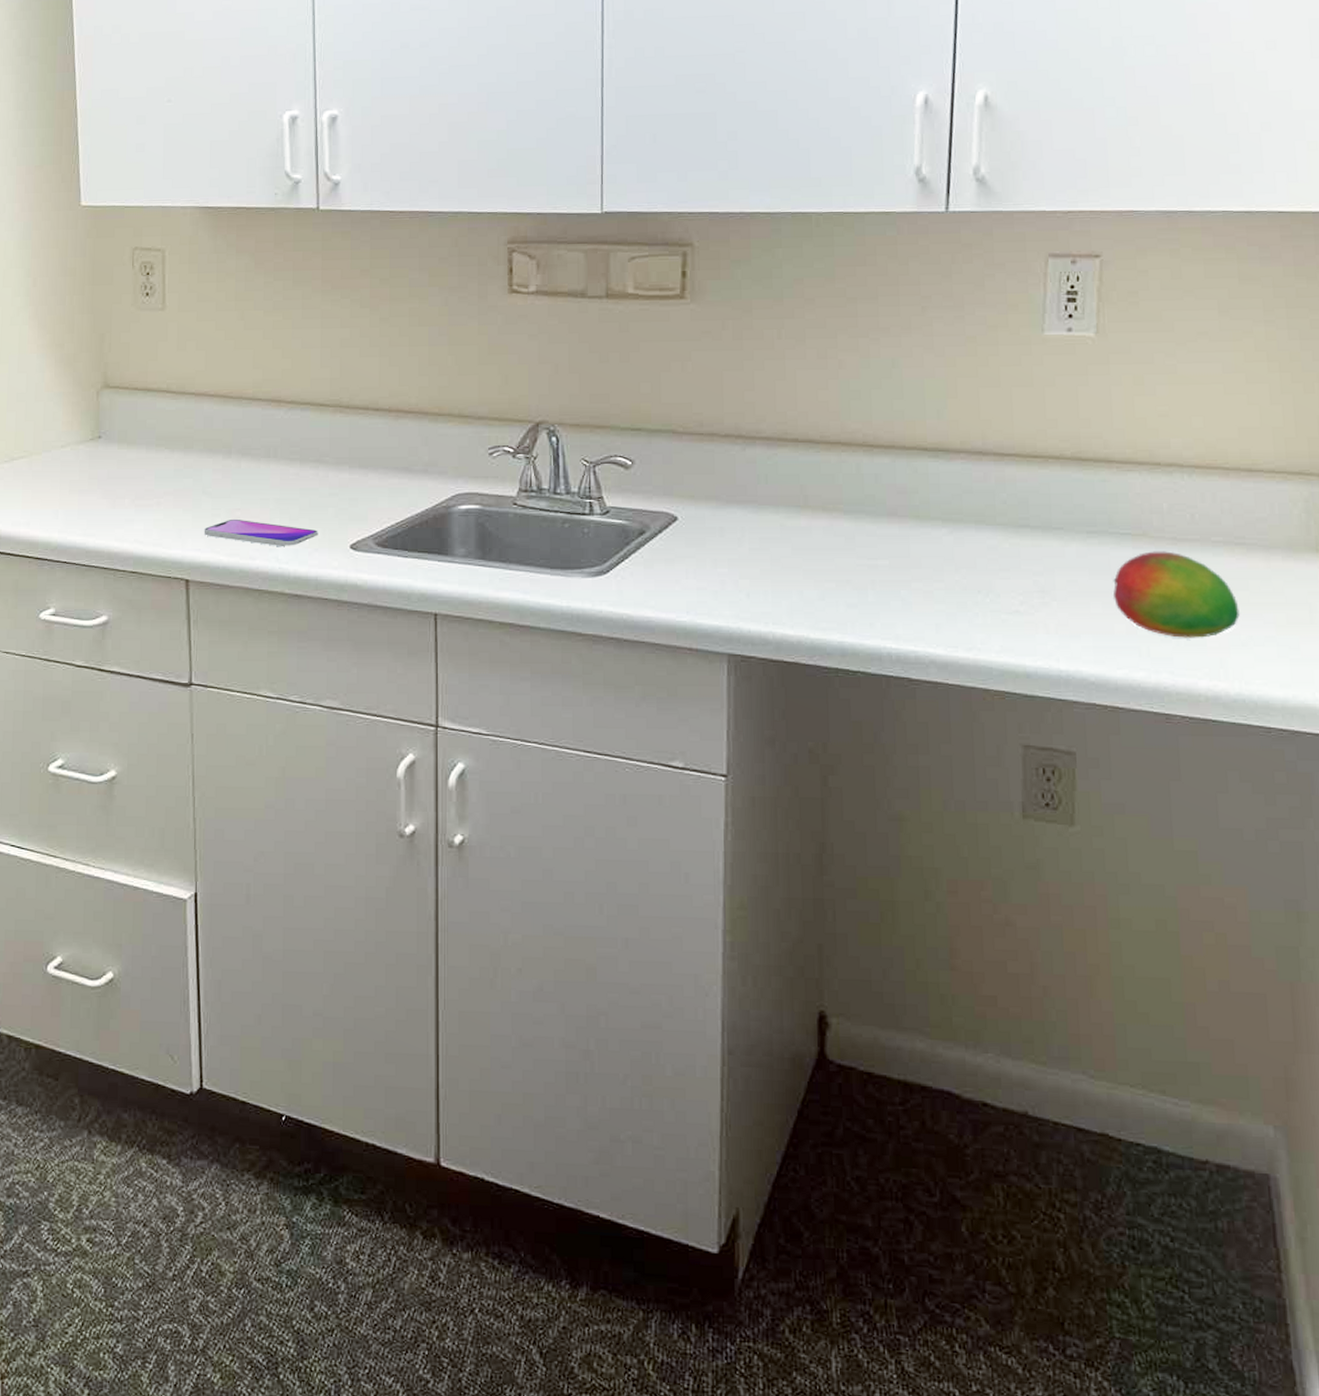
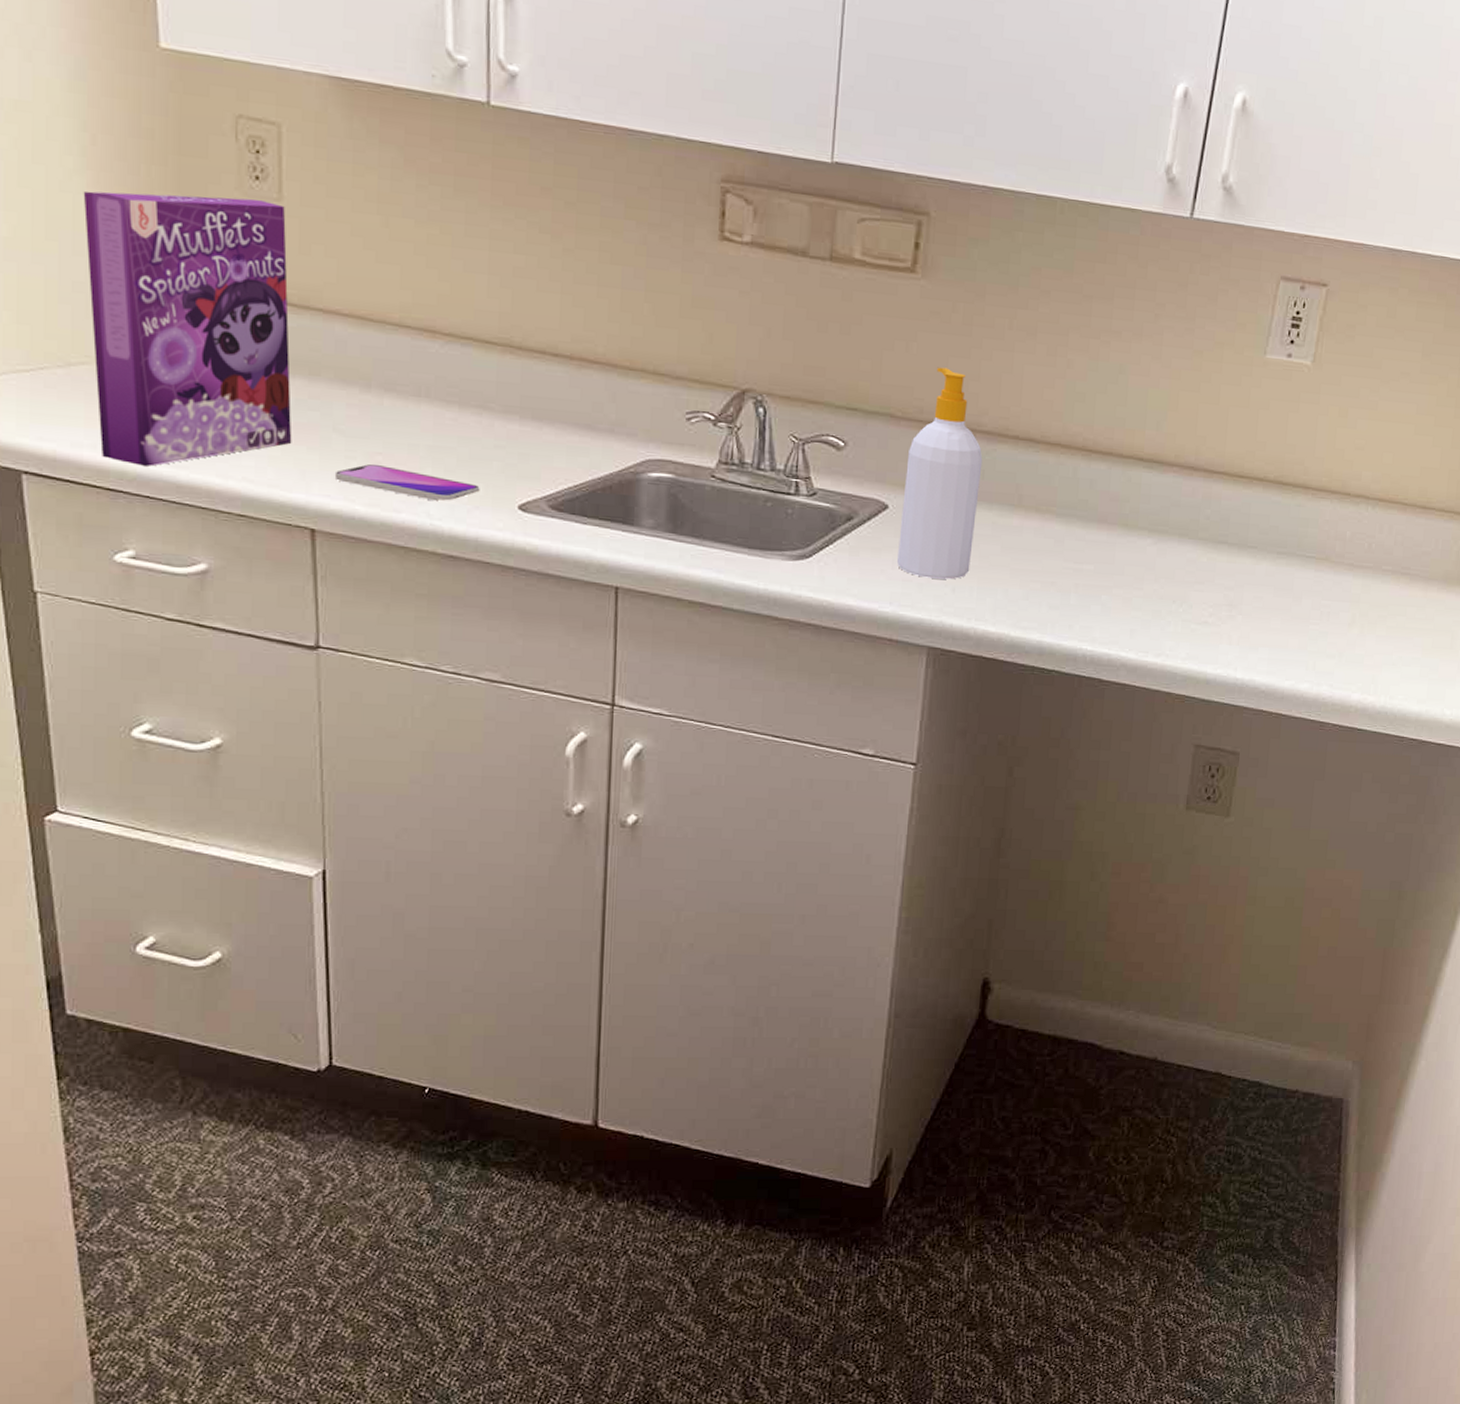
cereal box: none [26,312,172,537] -> present [83,191,292,466]
soap bottle: none [690,381,765,585] -> present [897,367,983,580]
fruit: present [1112,551,1240,638] -> none [1291,575,1396,656]

